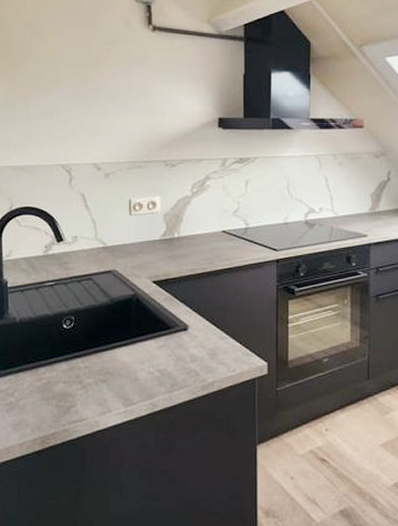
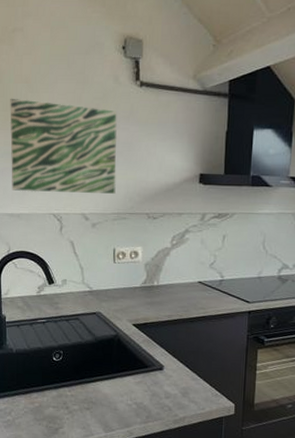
wall art: none [12,44,130,142] -> present [10,99,117,194]

